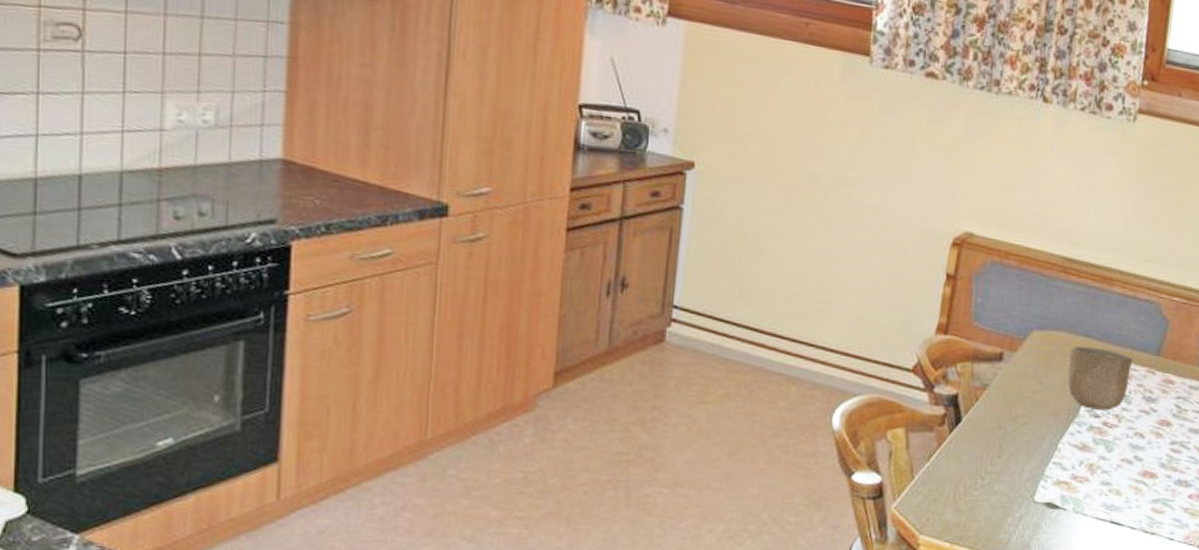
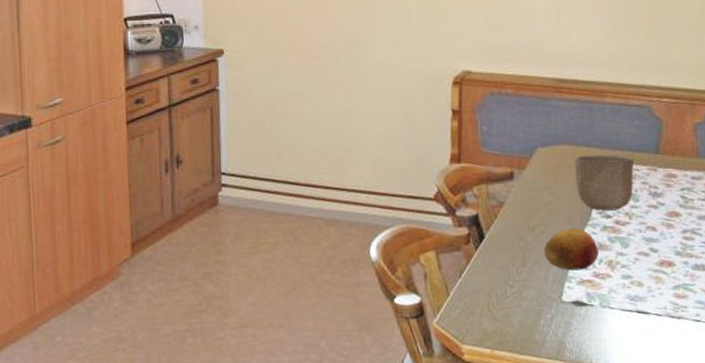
fruit: none [1022,422,1082,470] -> present [543,227,600,271]

